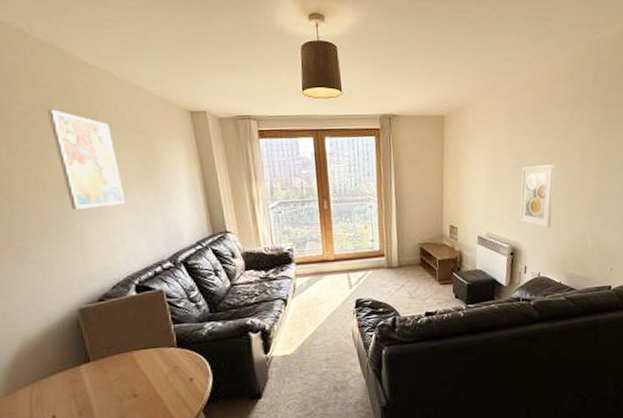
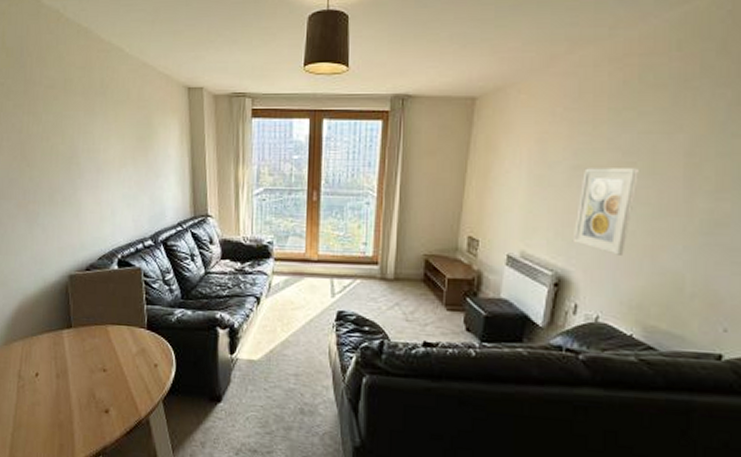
wall art: present [47,109,125,210] -> none [68,84,120,179]

